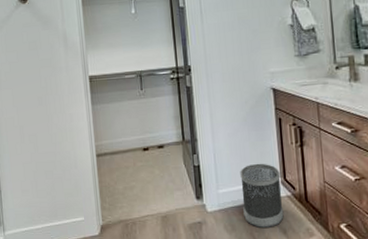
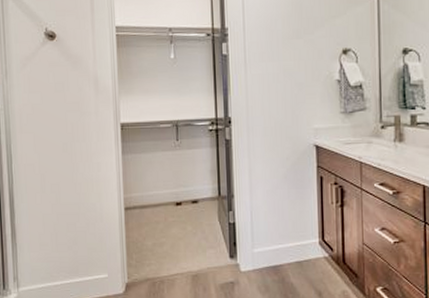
wastebasket: present [240,163,284,229] -> none [277,222,320,290]

